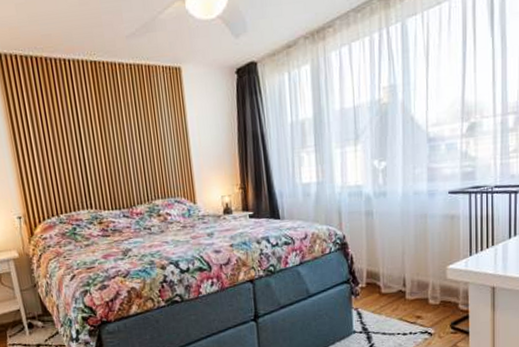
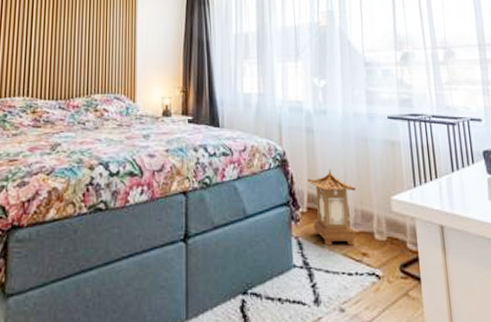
lantern: none [367,247,413,313] -> present [308,169,356,246]

